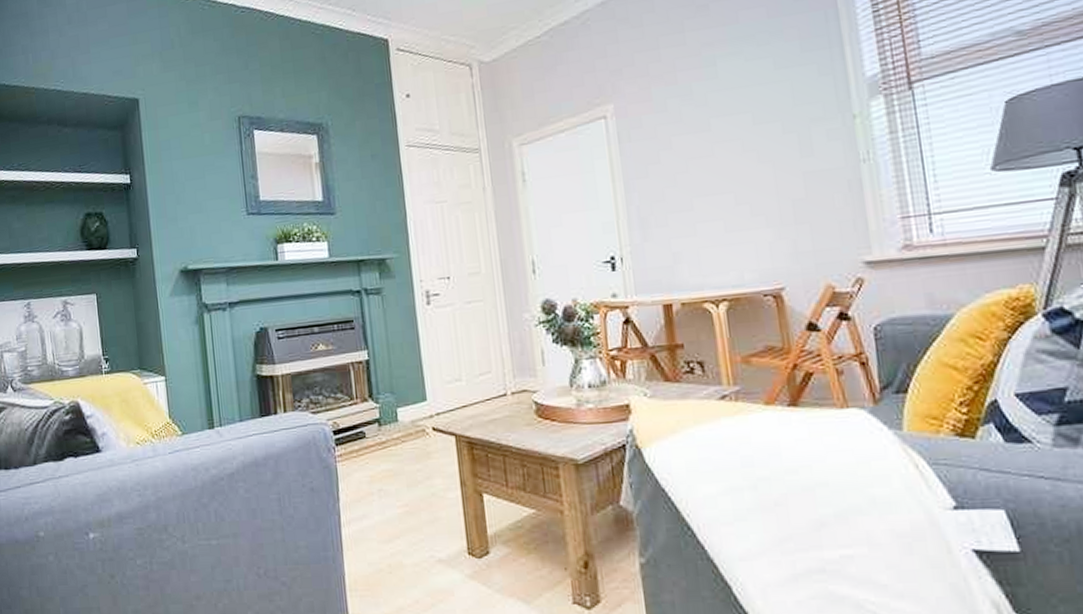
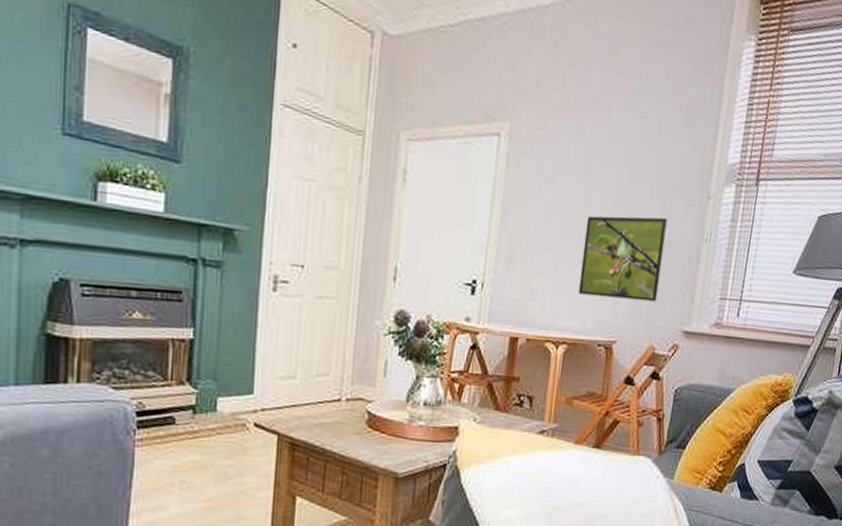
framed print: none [717,149,822,248] -> present [578,215,668,302]

